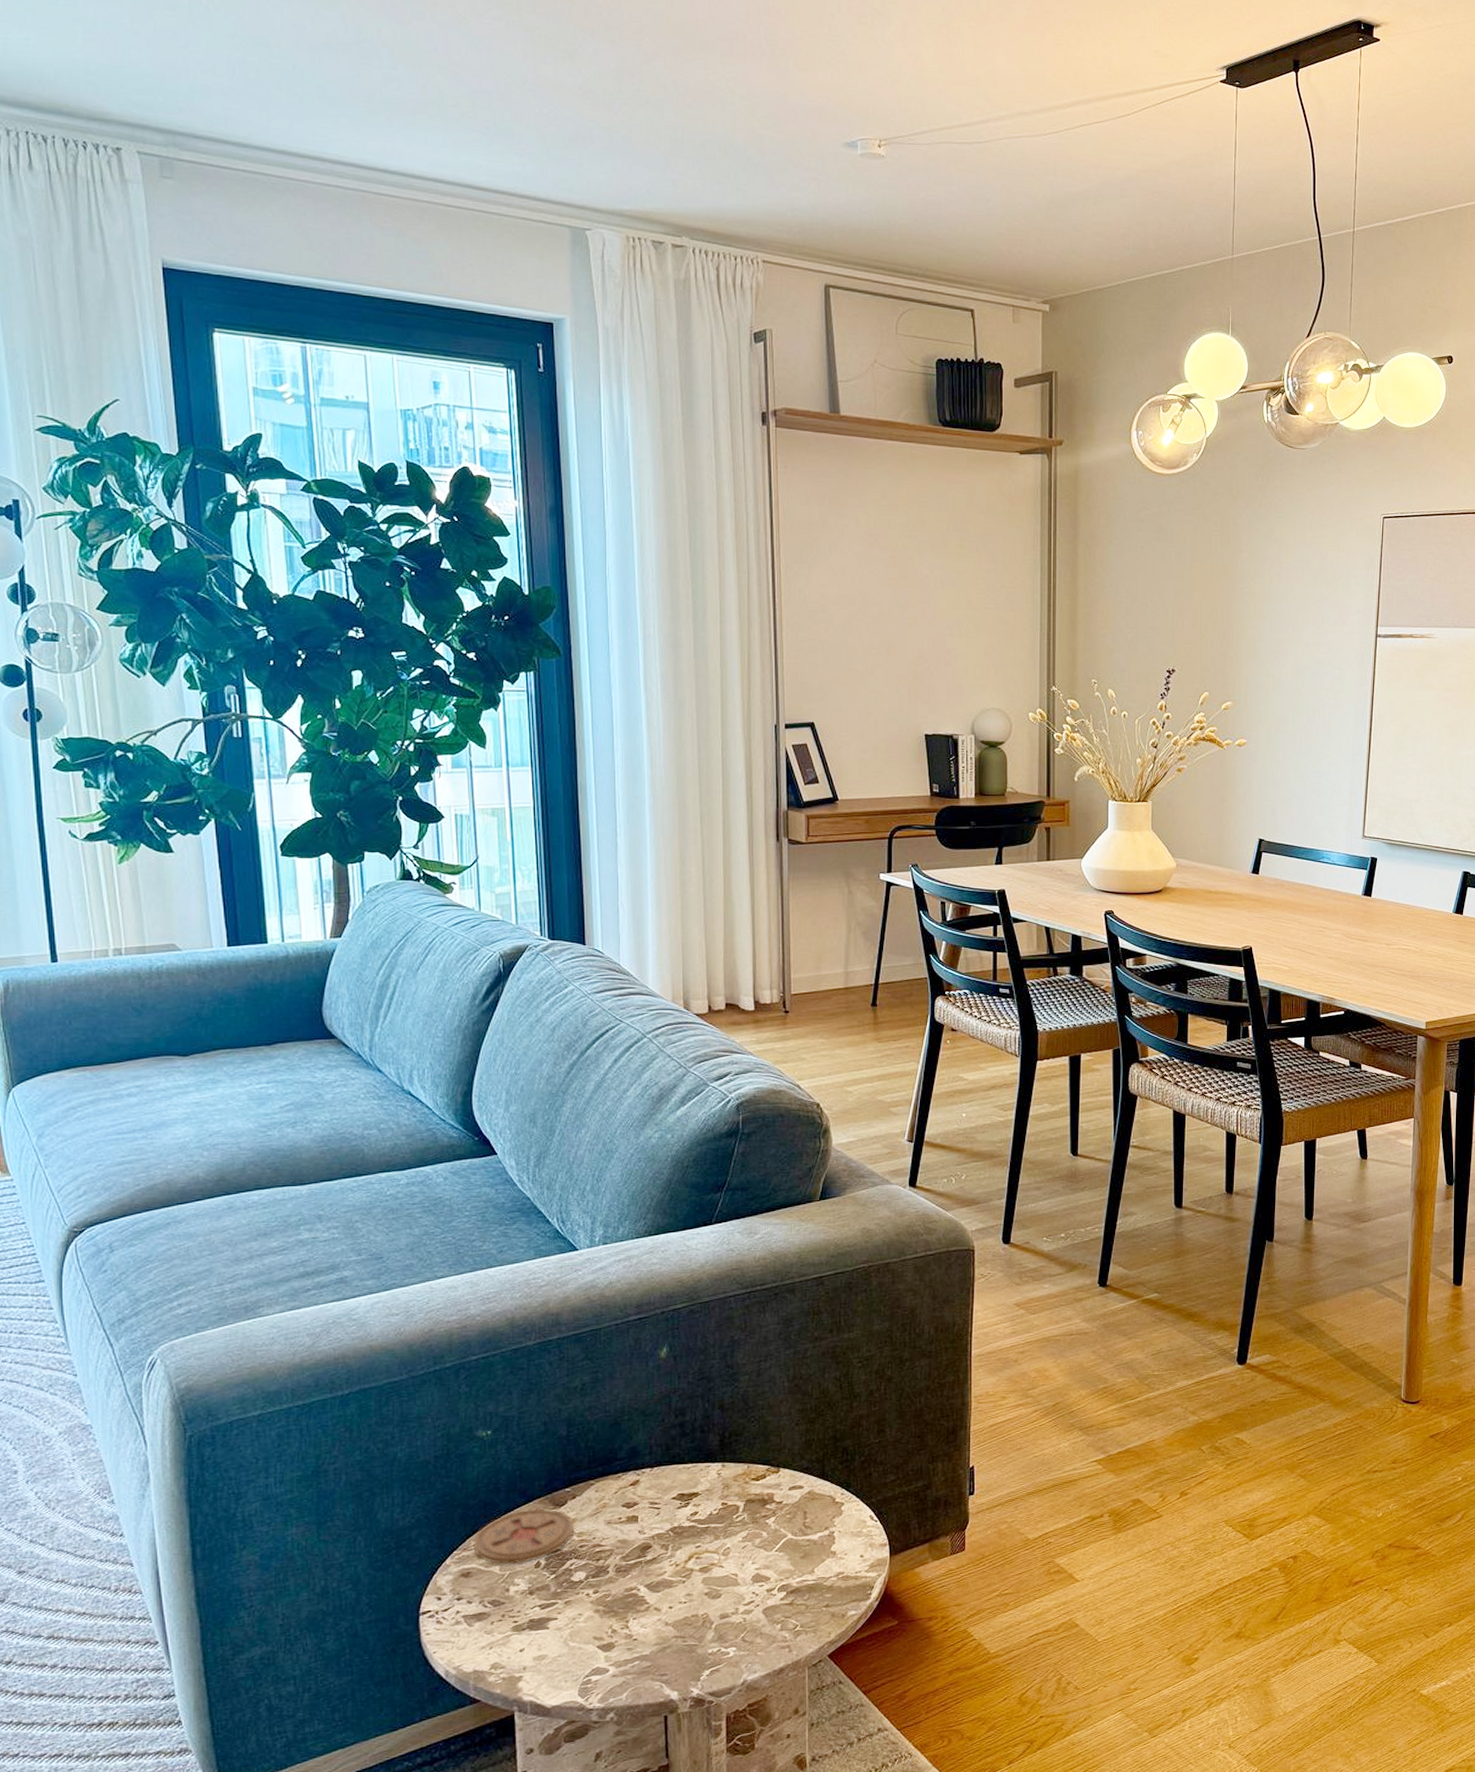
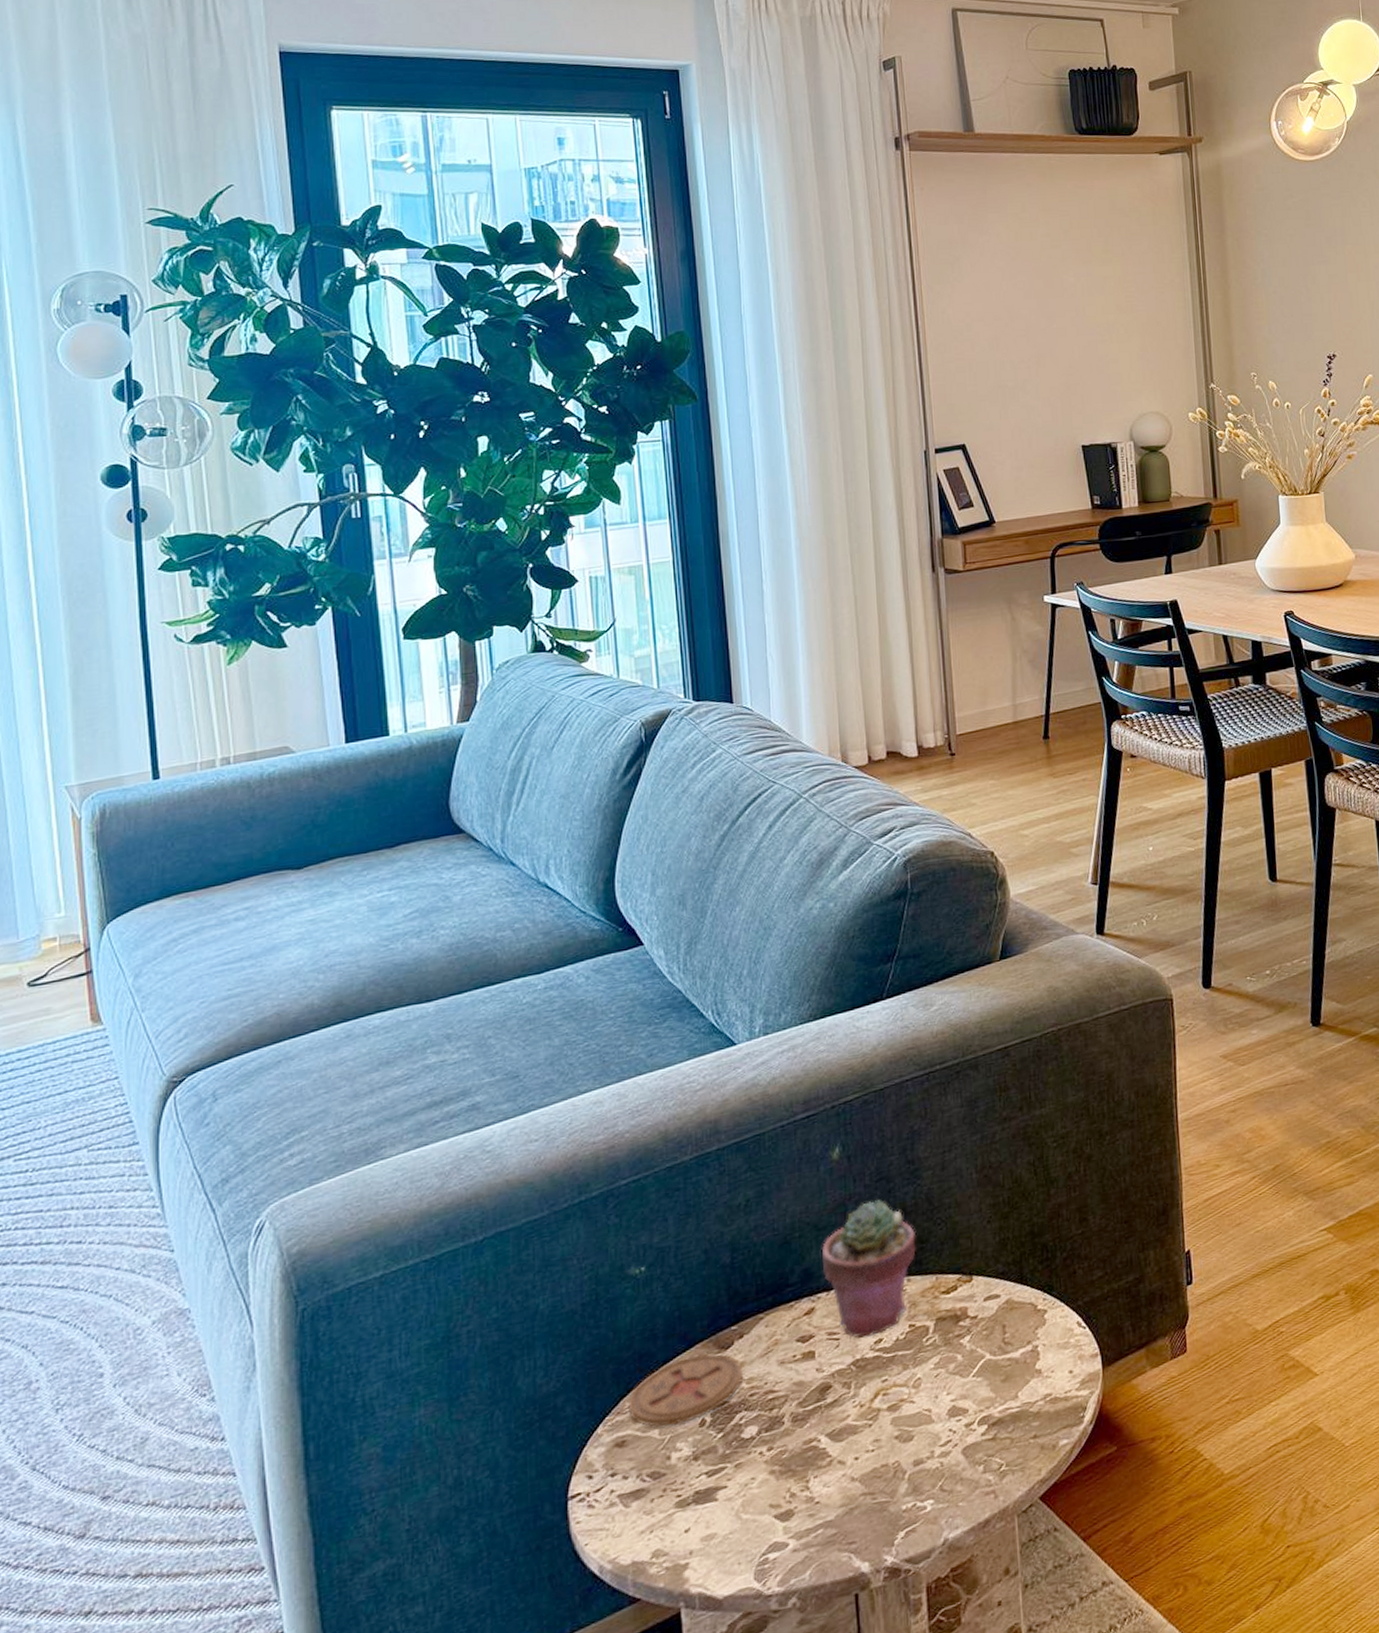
potted succulent: none [648,1396,731,1509] -> present [822,1200,916,1338]

